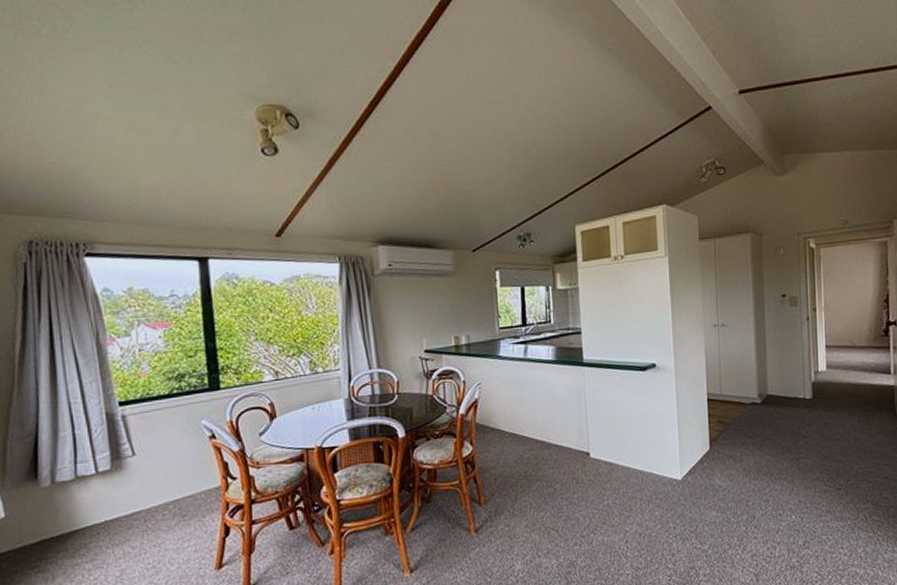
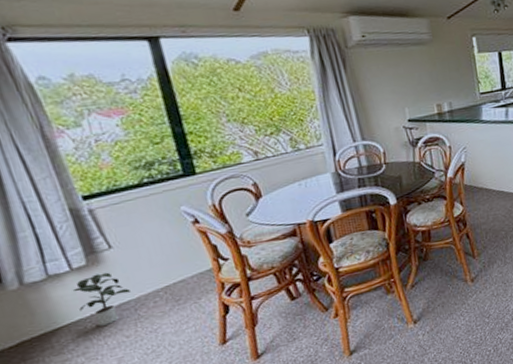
potted plant: none [94,479,143,534] -> present [72,272,130,326]

